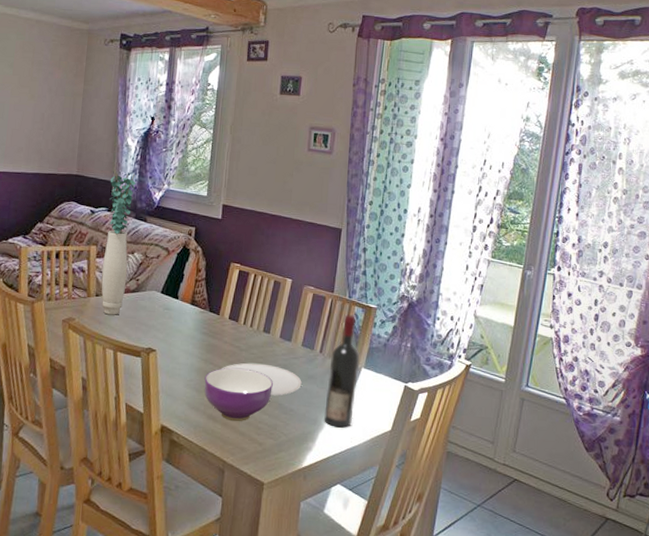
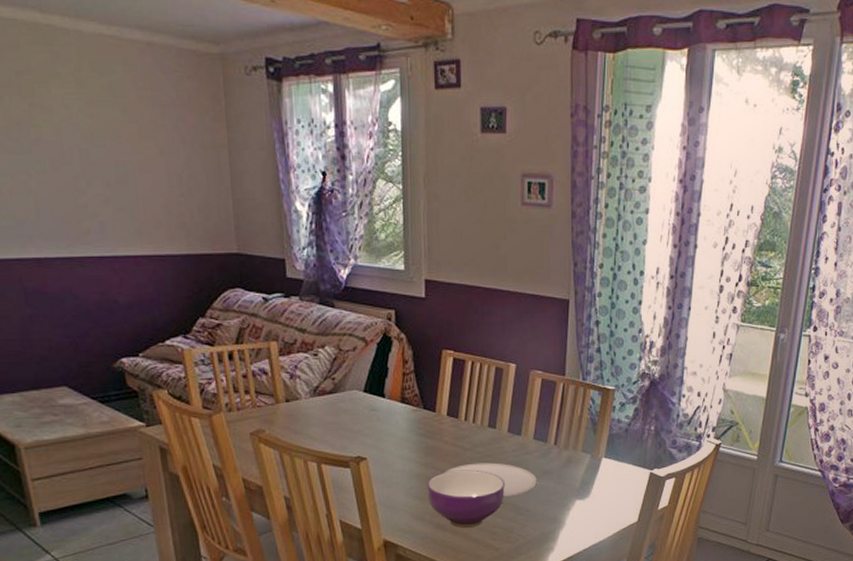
vase: present [101,169,136,315] -> none [281,243,321,422]
wine bottle: present [324,314,360,428] -> none [564,399,599,524]

